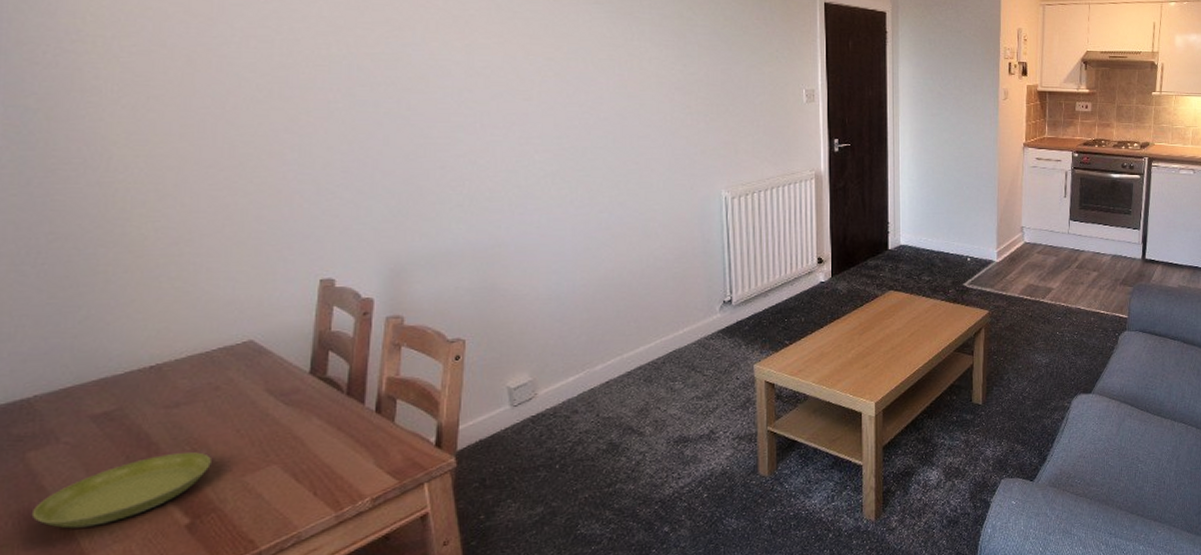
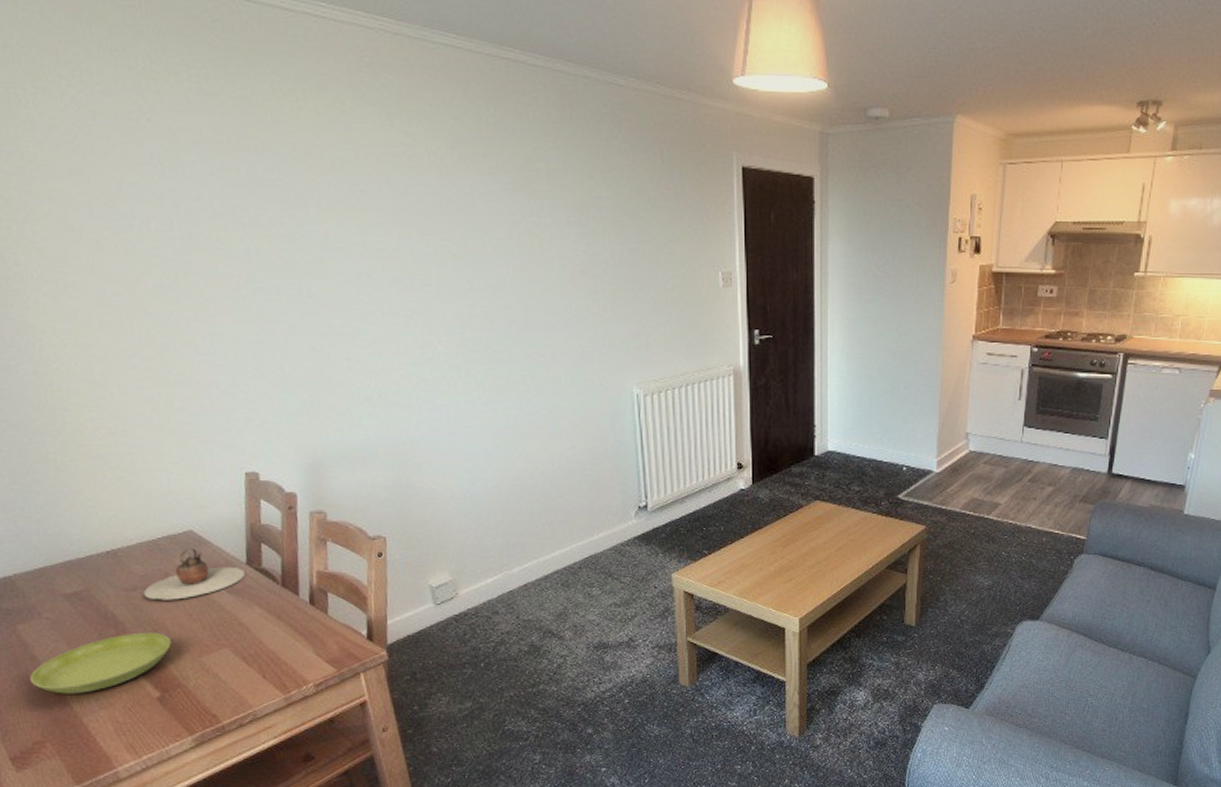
teapot: none [186,358,307,417] -> present [143,548,245,600]

